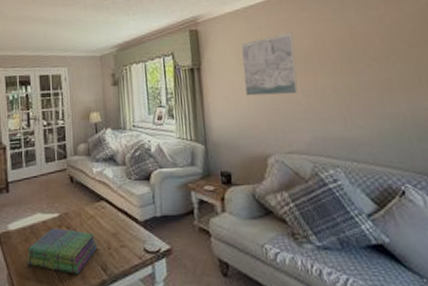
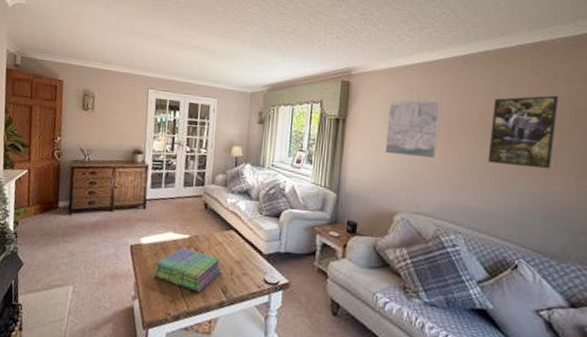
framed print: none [344,12,416,89] -> present [488,95,559,169]

